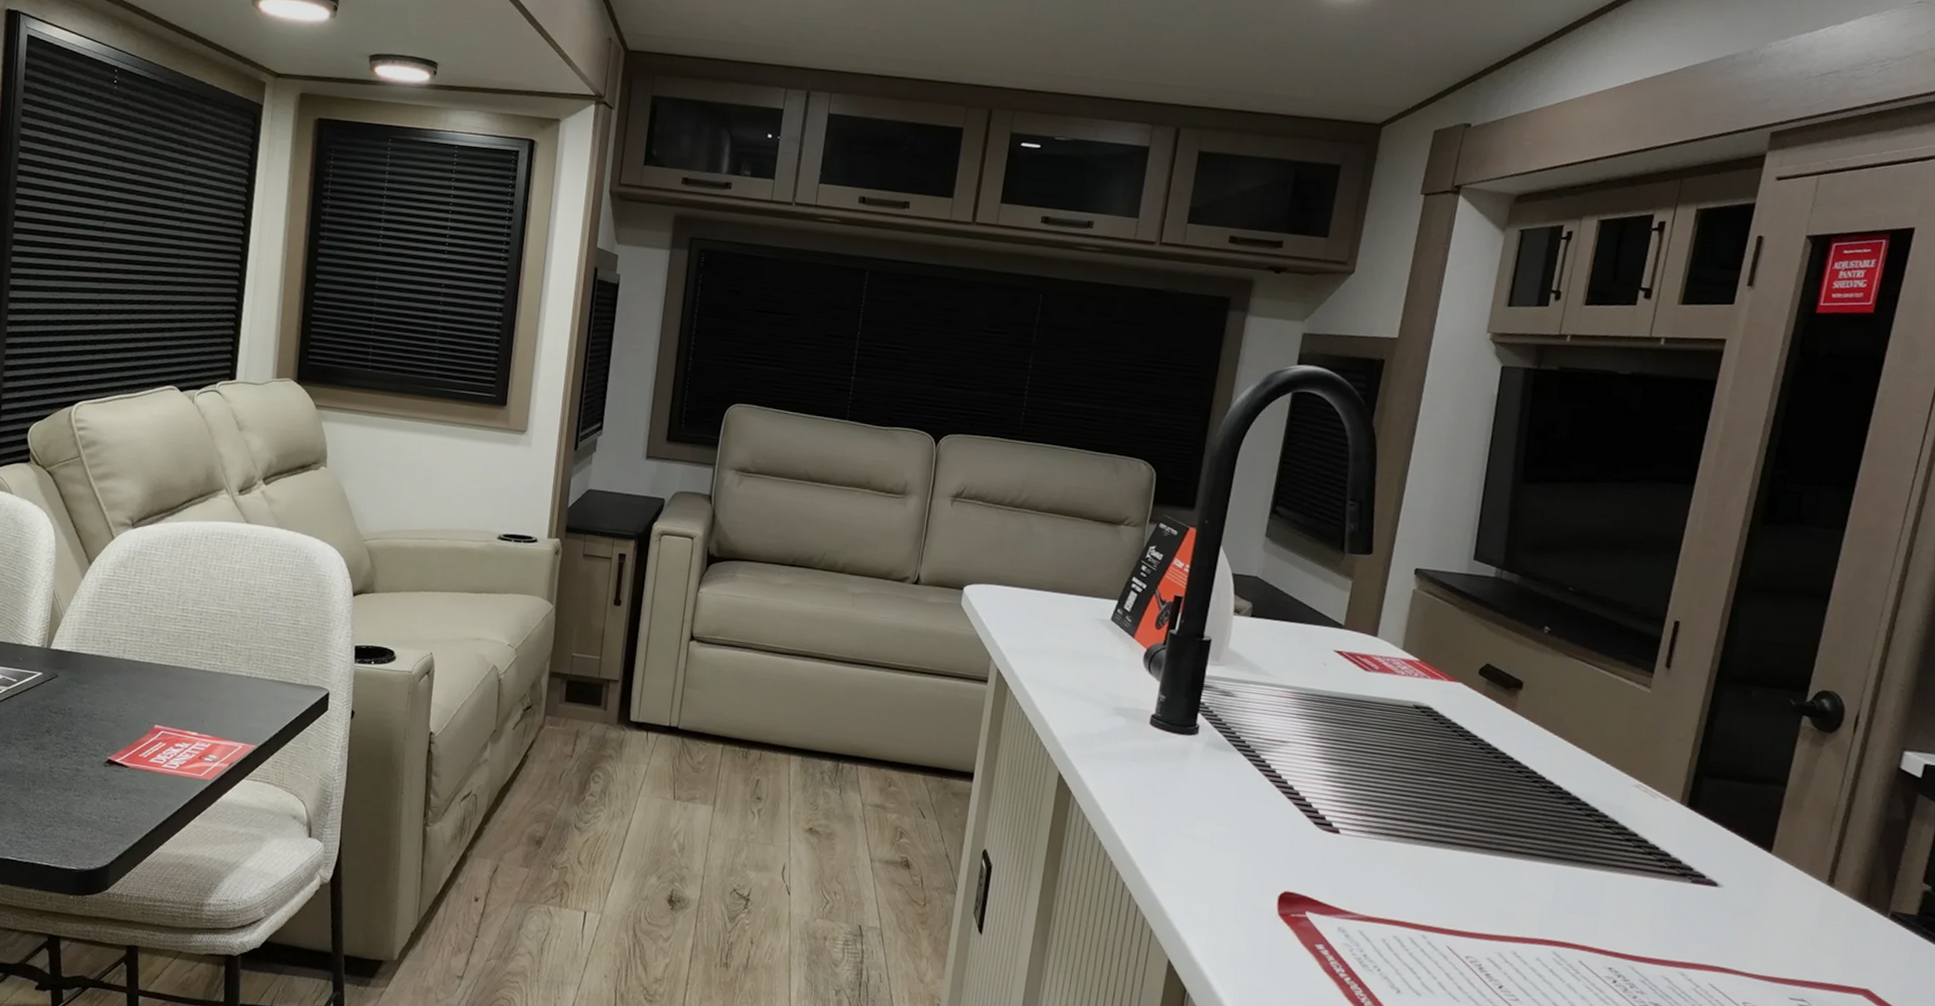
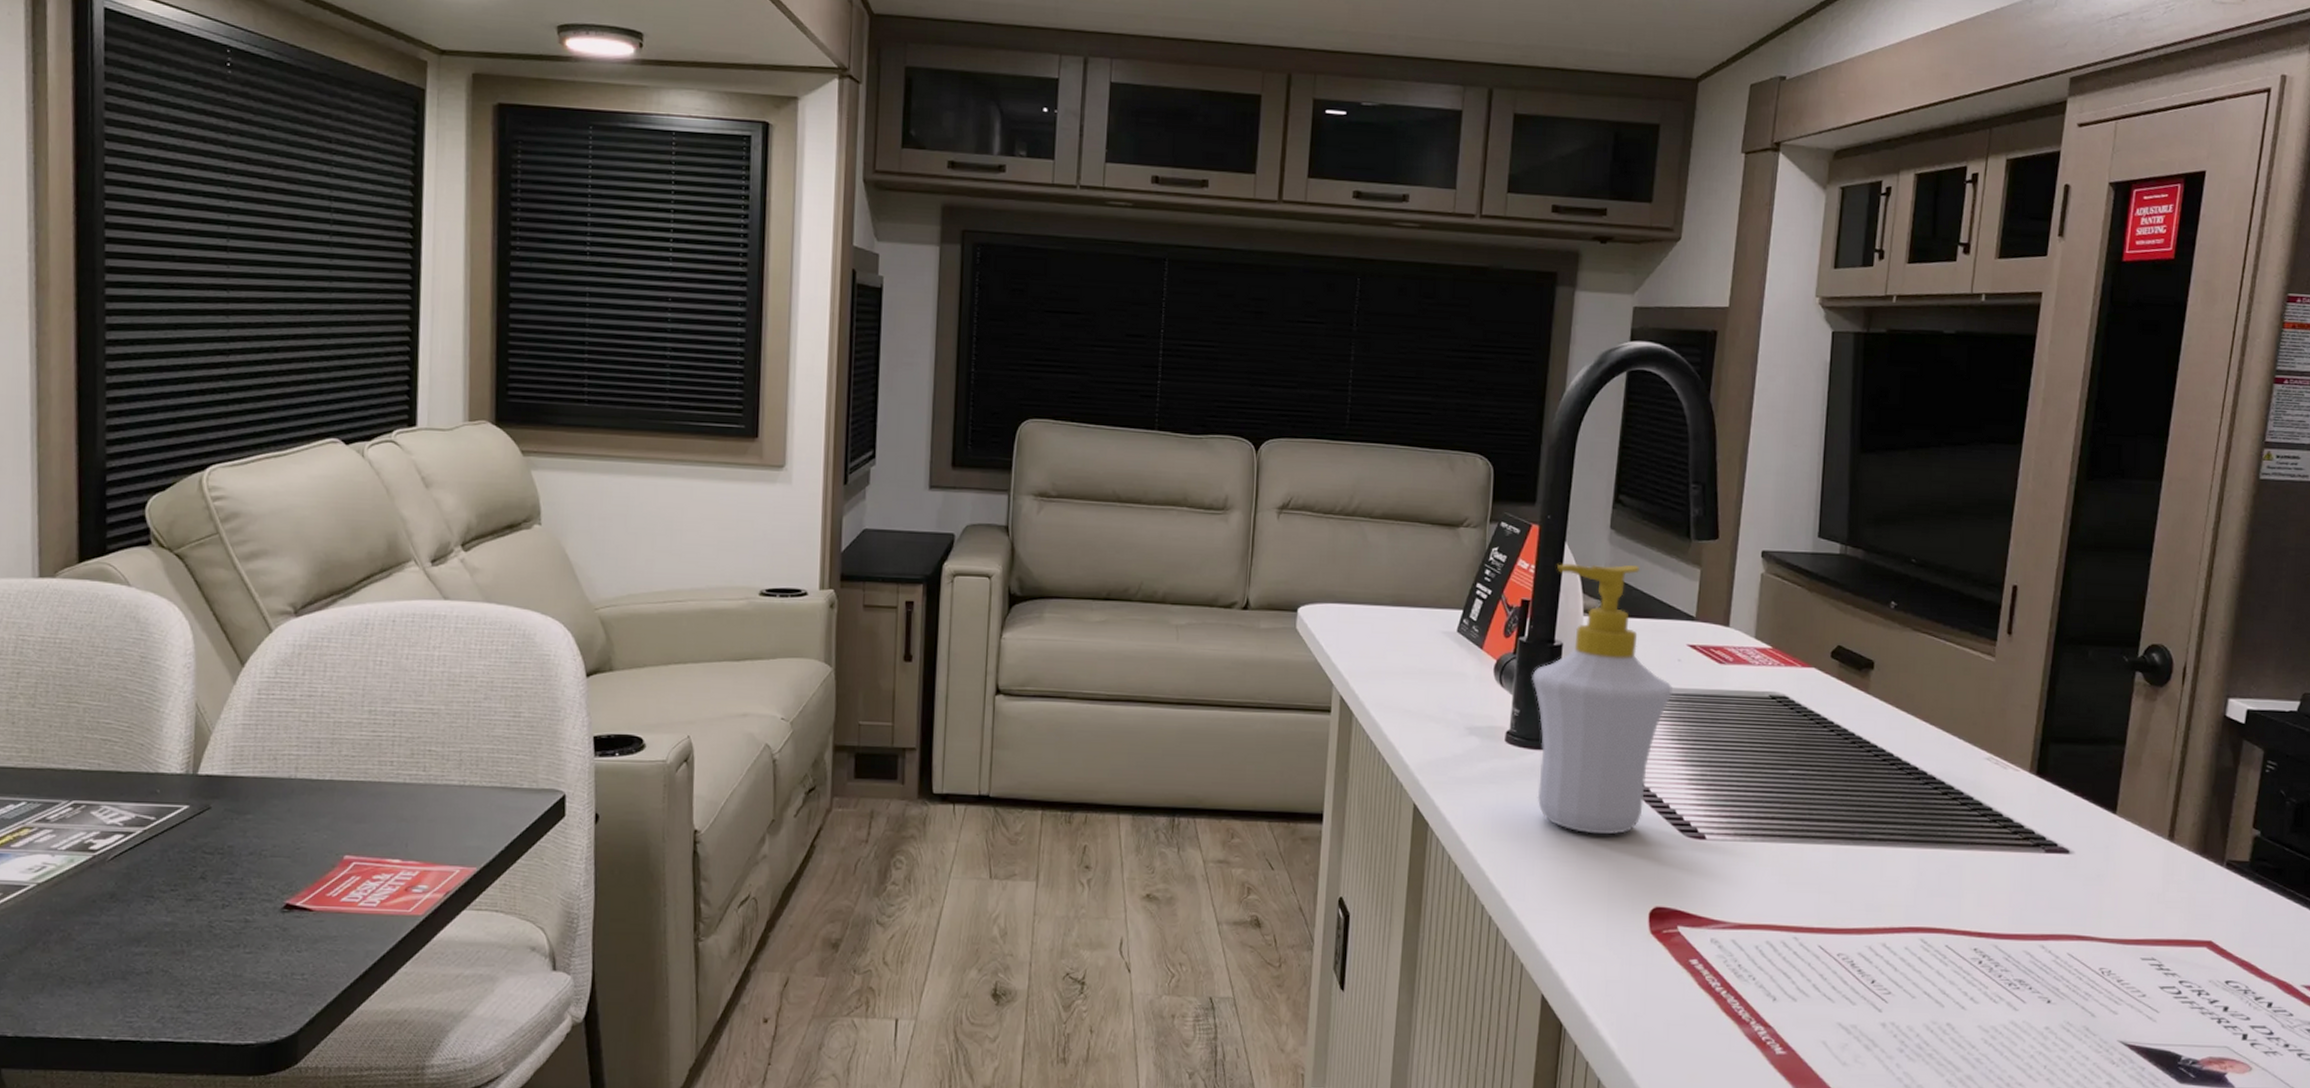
soap bottle: none [1176,565,1316,820] -> present [1532,563,1672,835]

